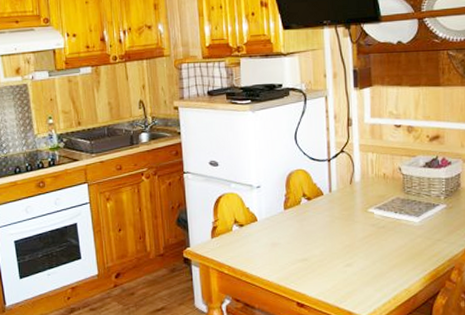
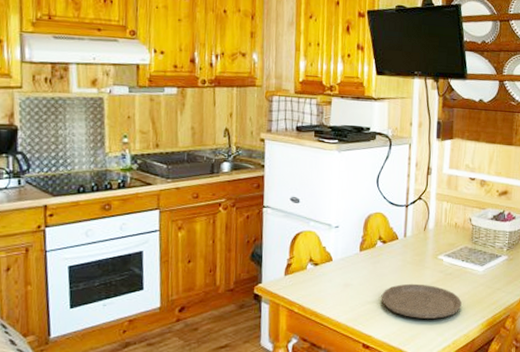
plate: none [311,239,399,275] -> present [381,283,462,319]

